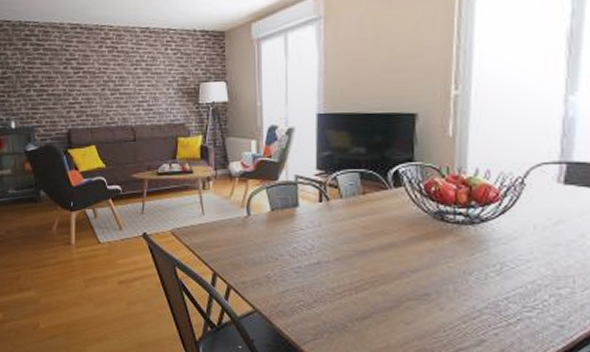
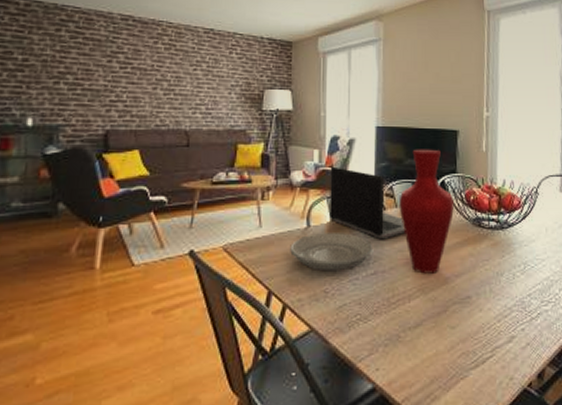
plate: none [232,222,316,259] -> present [290,233,374,272]
laptop computer: none [269,156,351,231] -> present [330,166,405,240]
vase: none [344,135,410,268] -> present [398,149,454,274]

